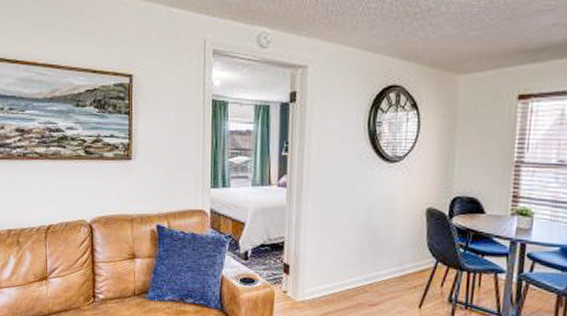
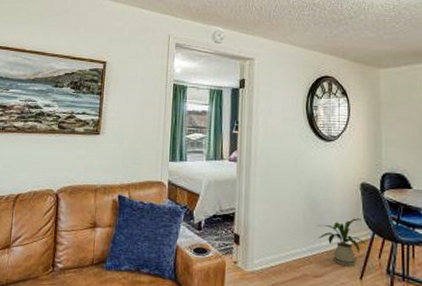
house plant: none [375,246,429,296] -> present [318,218,367,267]

